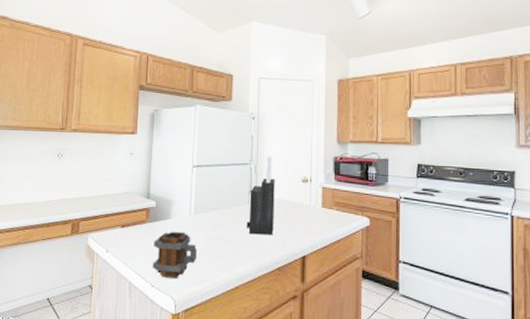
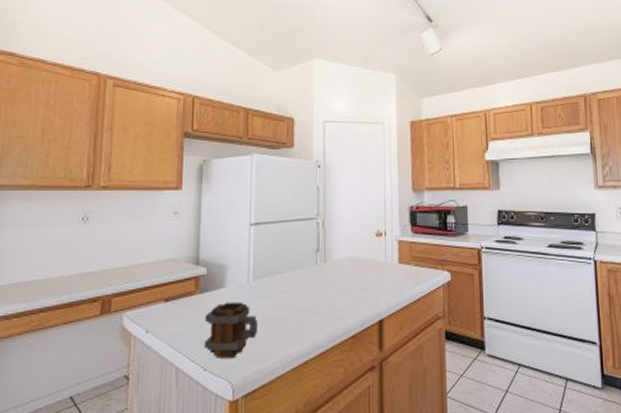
knife block: present [246,156,275,235] -> none [314,209,346,299]

